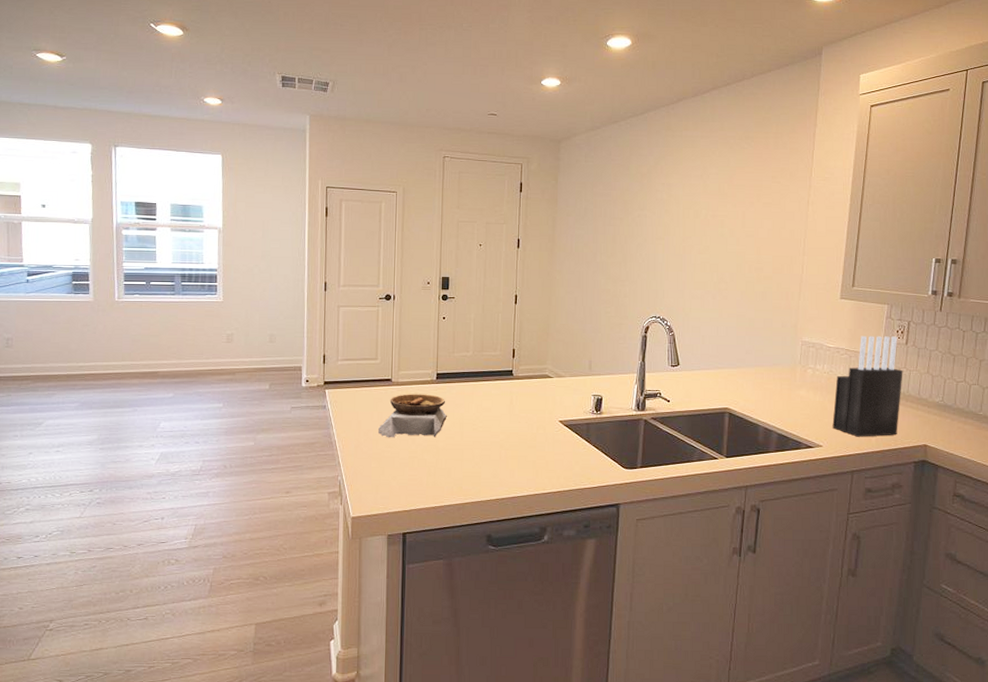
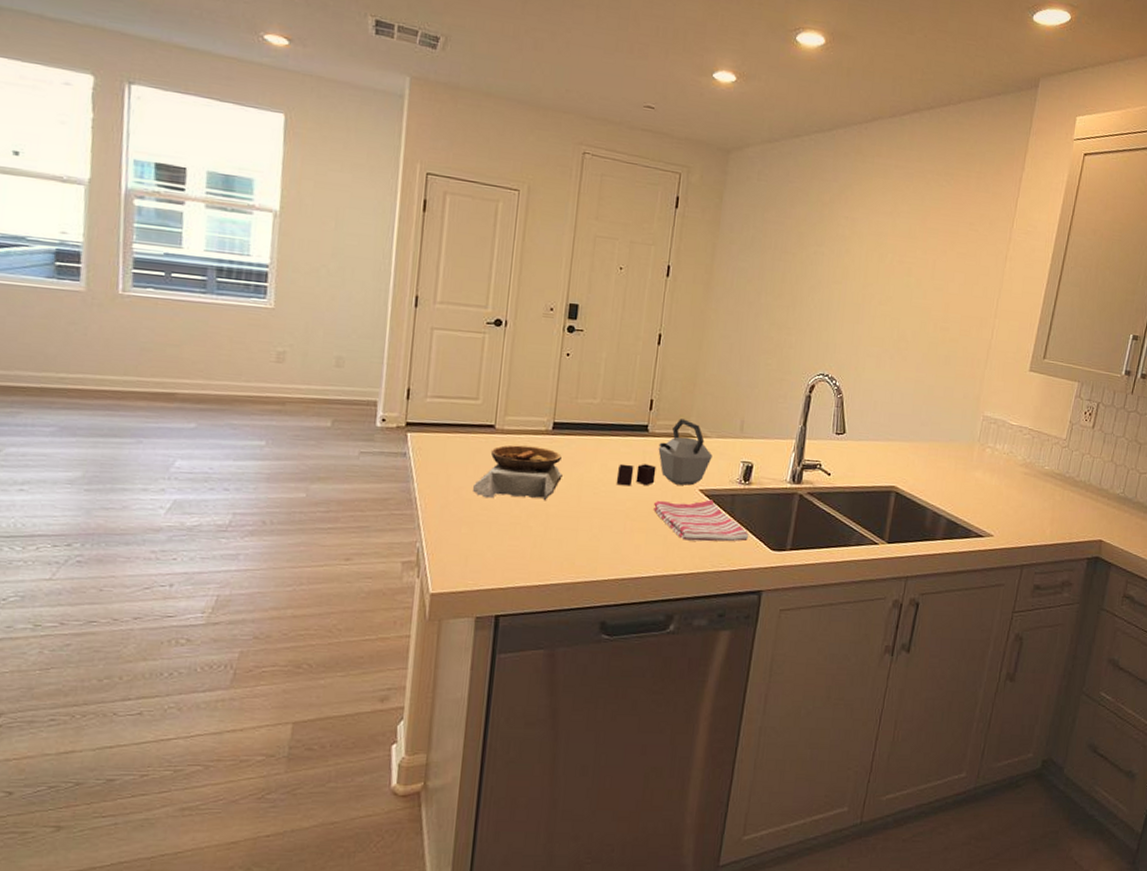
kettle: none [490,363,568,422] -> present [616,419,713,487]
dish towel: none [523,429,603,464] -> present [654,499,748,542]
knife block: present [832,336,903,437] -> none [1006,415,1087,528]

